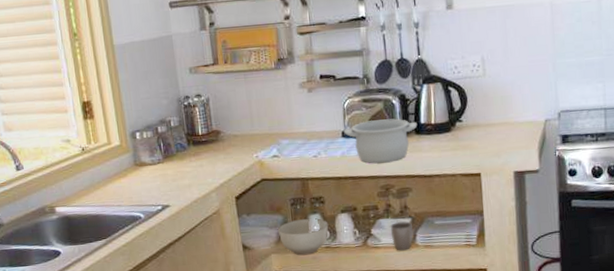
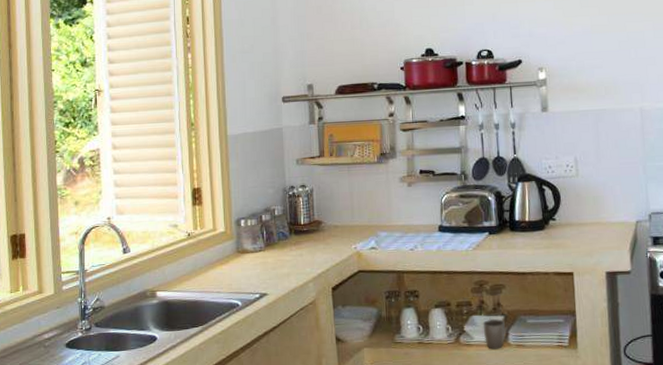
bowl: present [278,218,329,256] -> none [372,312,422,351]
cooking pot: present [343,118,418,164] -> none [440,215,512,259]

